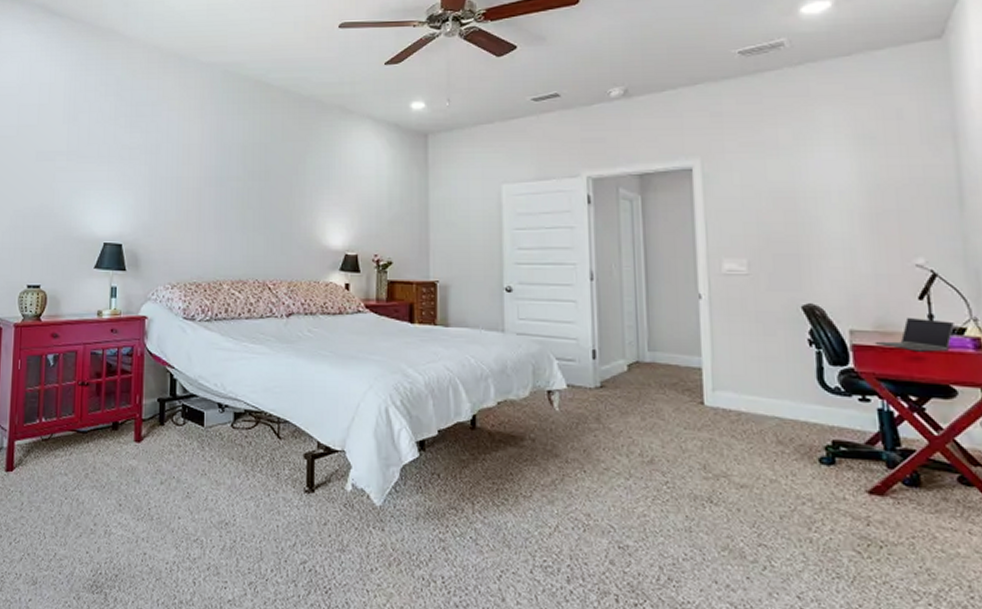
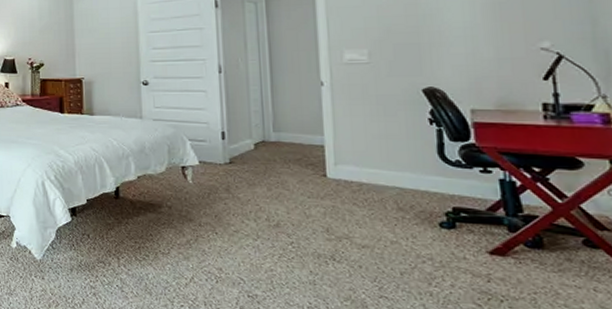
laptop computer: present [874,317,955,352] -> none [496,96,581,128]

